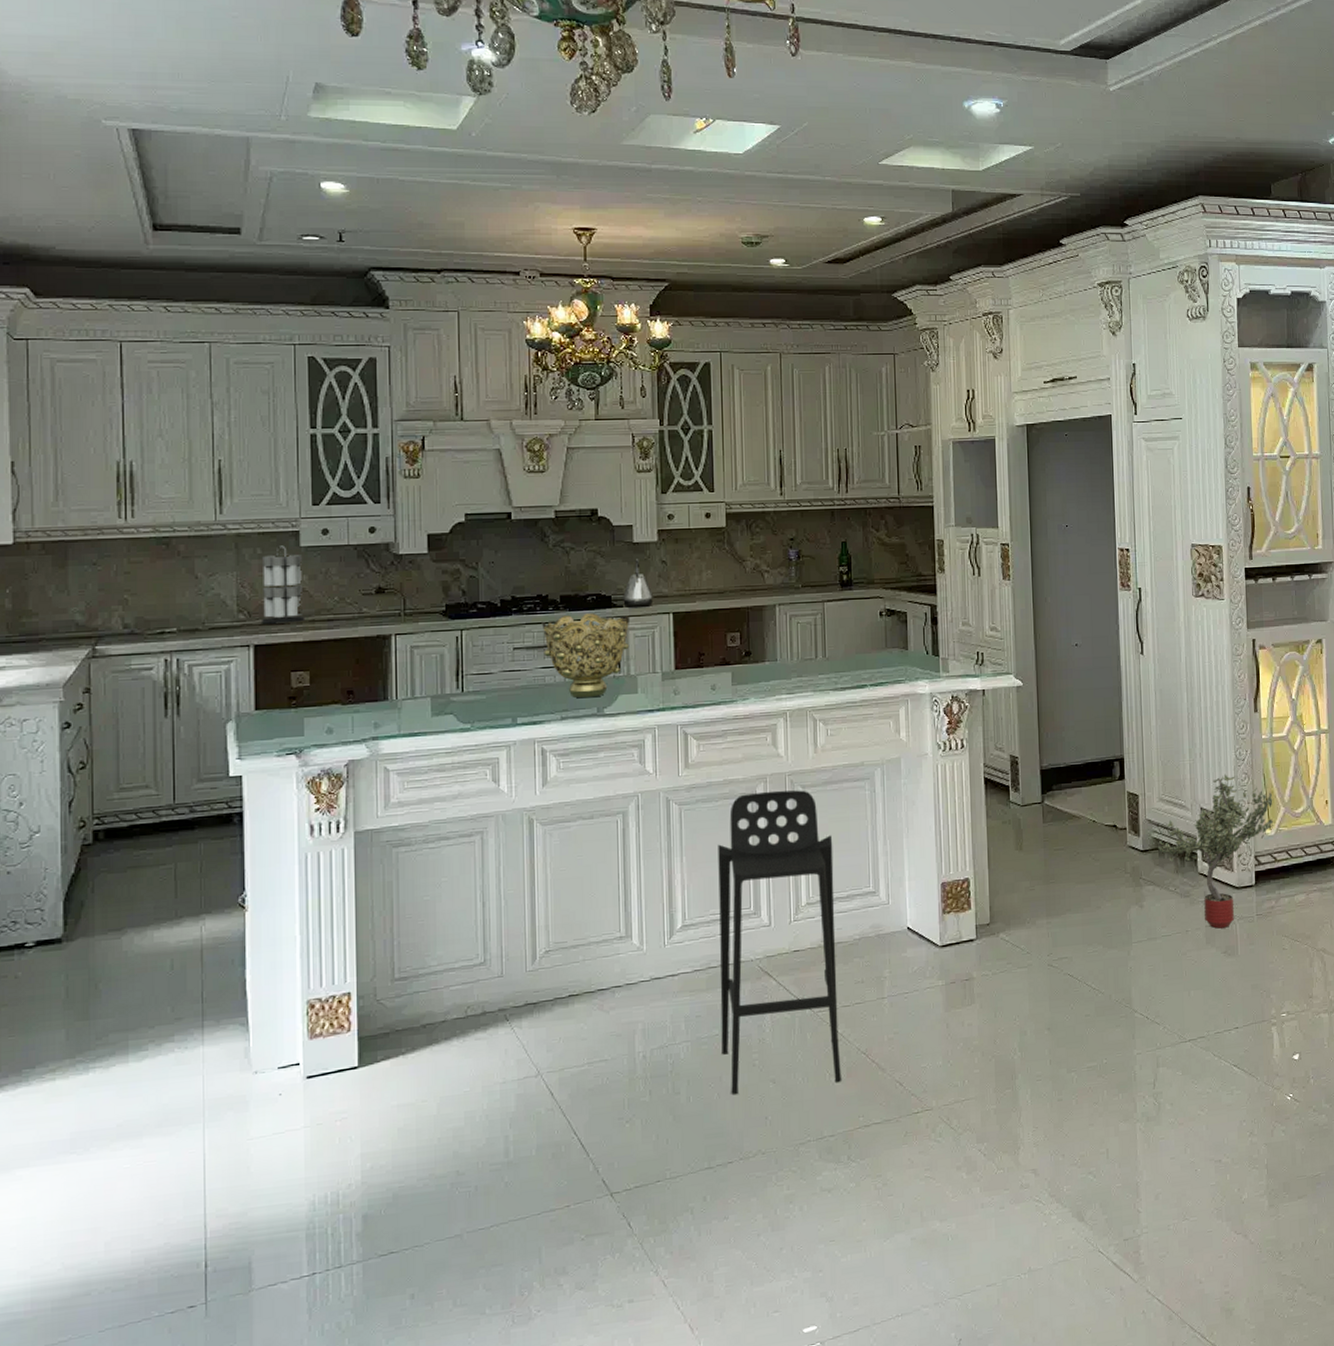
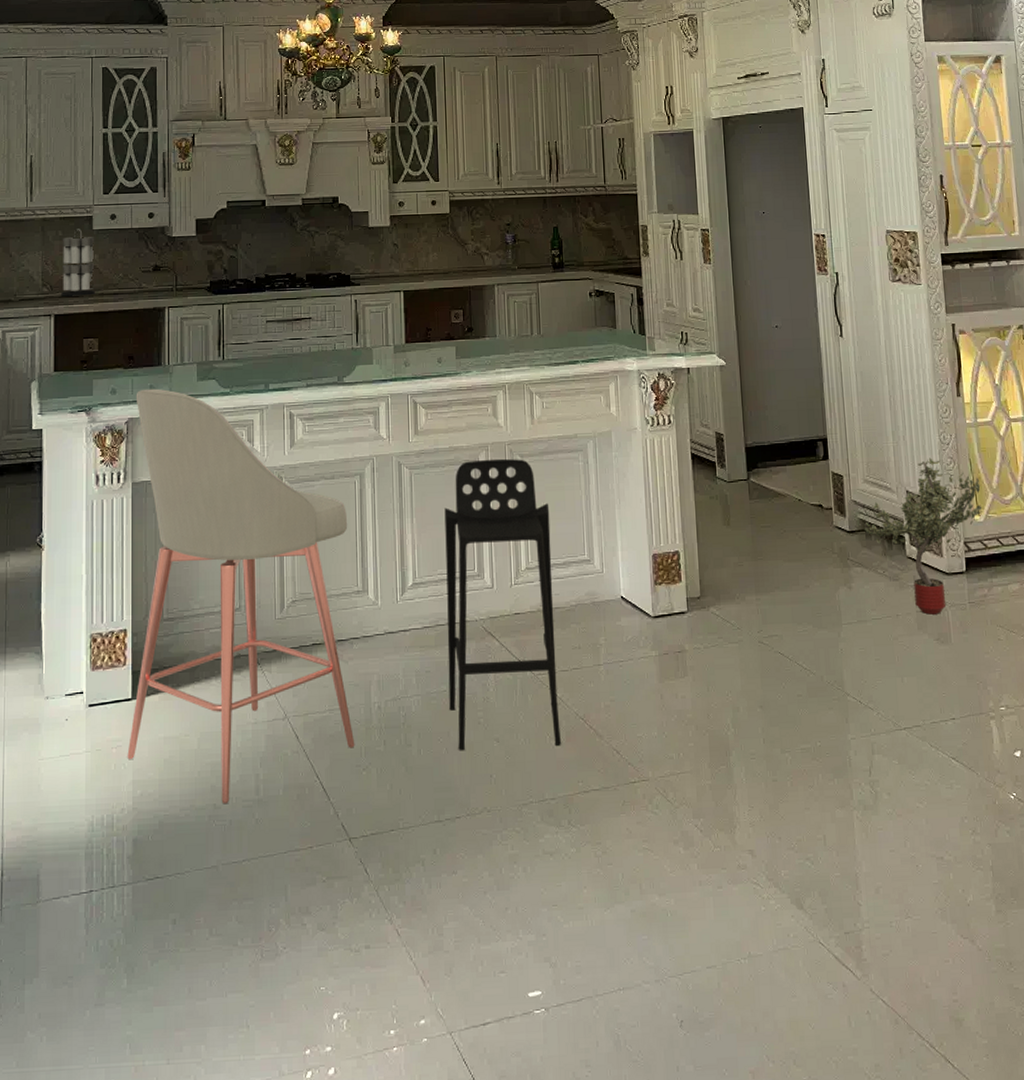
bar stool: none [354,726,617,1170] -> present [127,388,355,805]
decorative bowl: present [541,613,631,699] -> none [290,290,367,368]
kettle: present [621,559,654,609] -> none [359,242,387,287]

